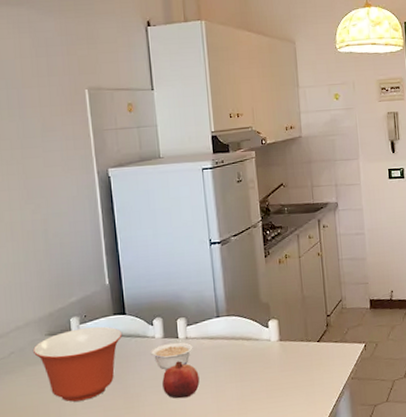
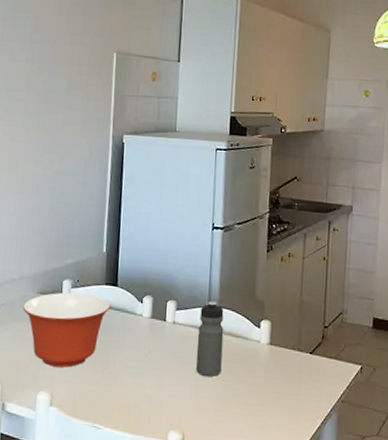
legume: present [150,342,193,370] -> none [135,324,179,352]
fruit: present [162,361,200,399] -> none [142,345,181,386]
water bottle: none [210,311,238,382] -> present [196,300,224,378]

